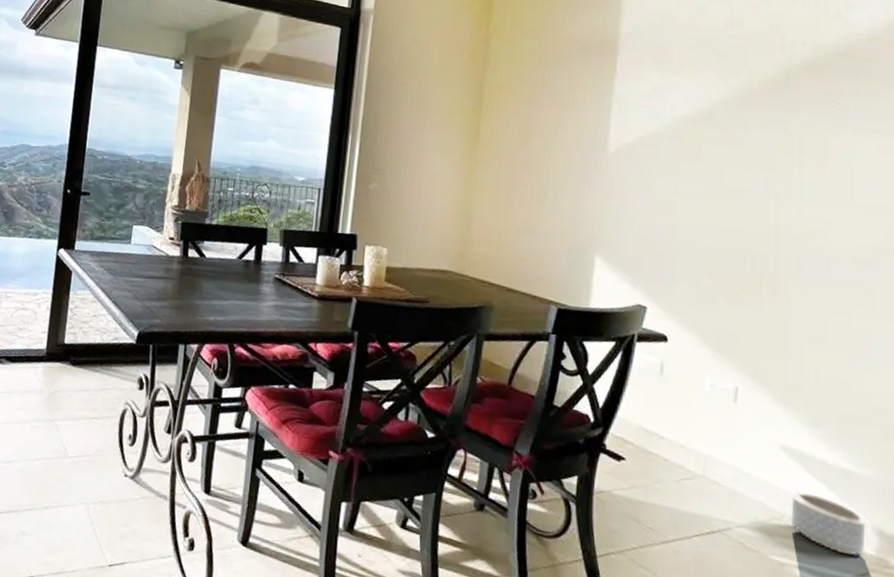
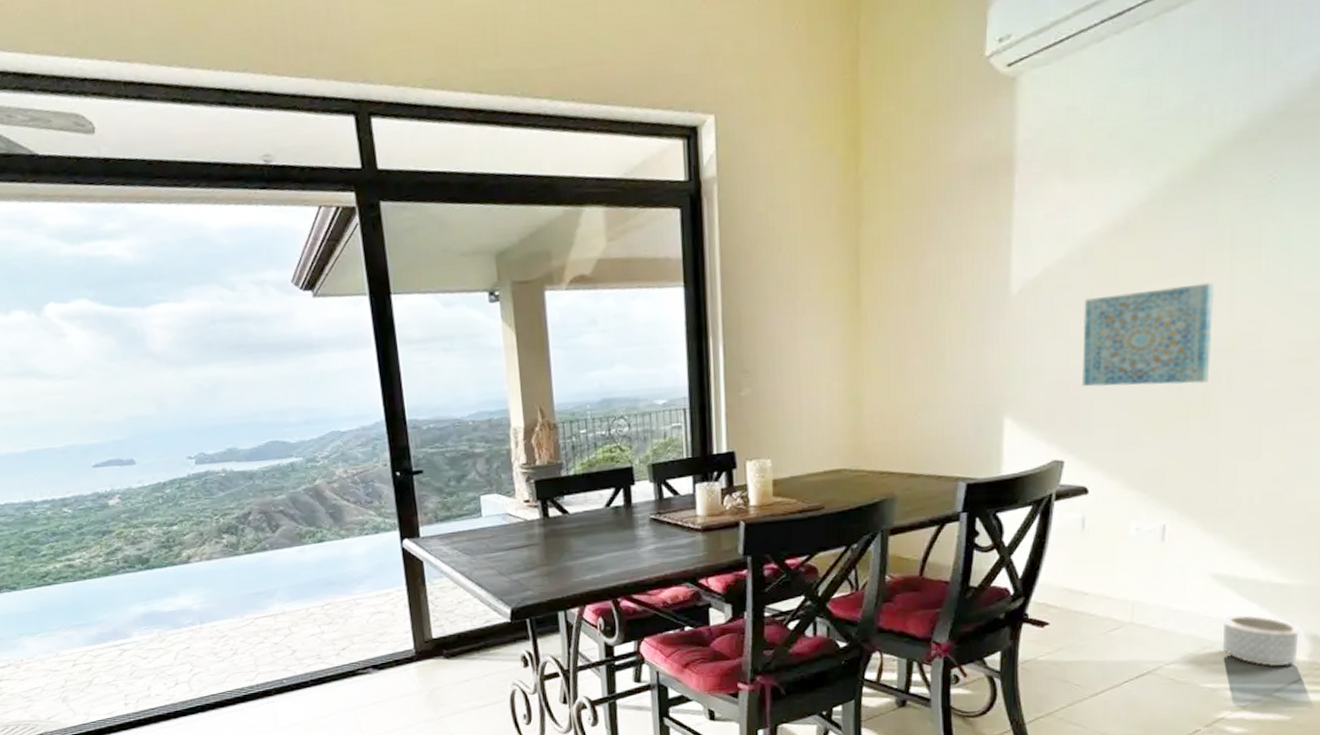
wall art: none [666,169,786,264] -> present [1082,282,1215,387]

